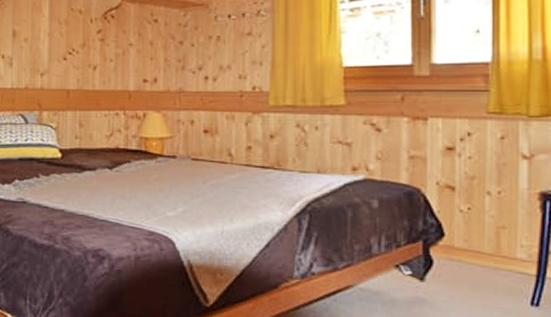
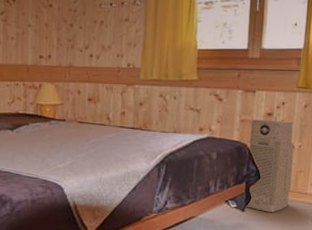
air purifier: none [424,155,491,284] -> present [245,119,295,212]

